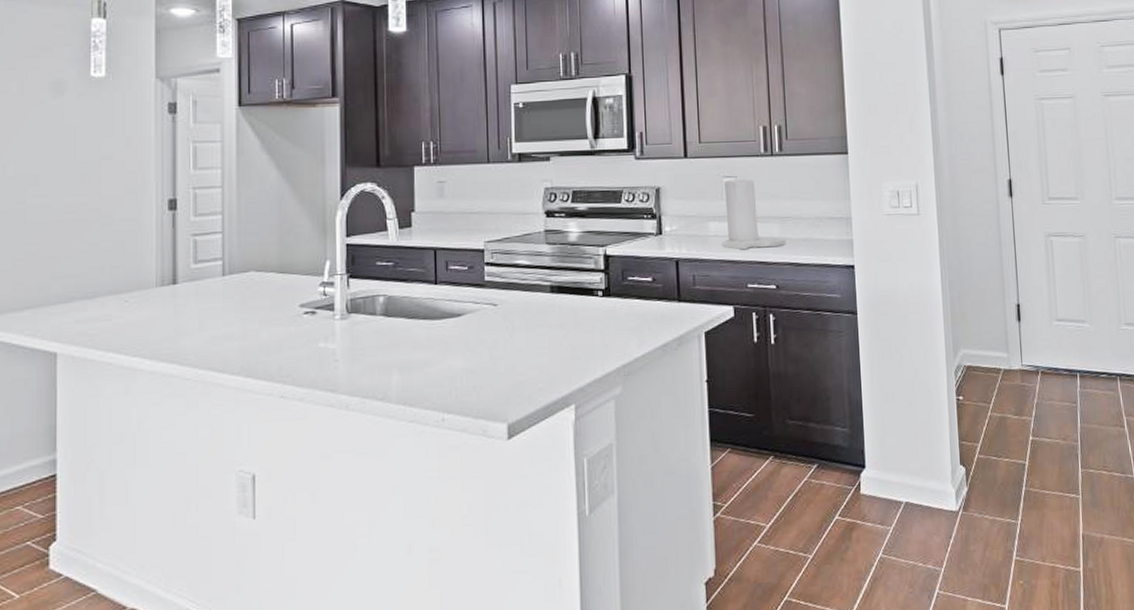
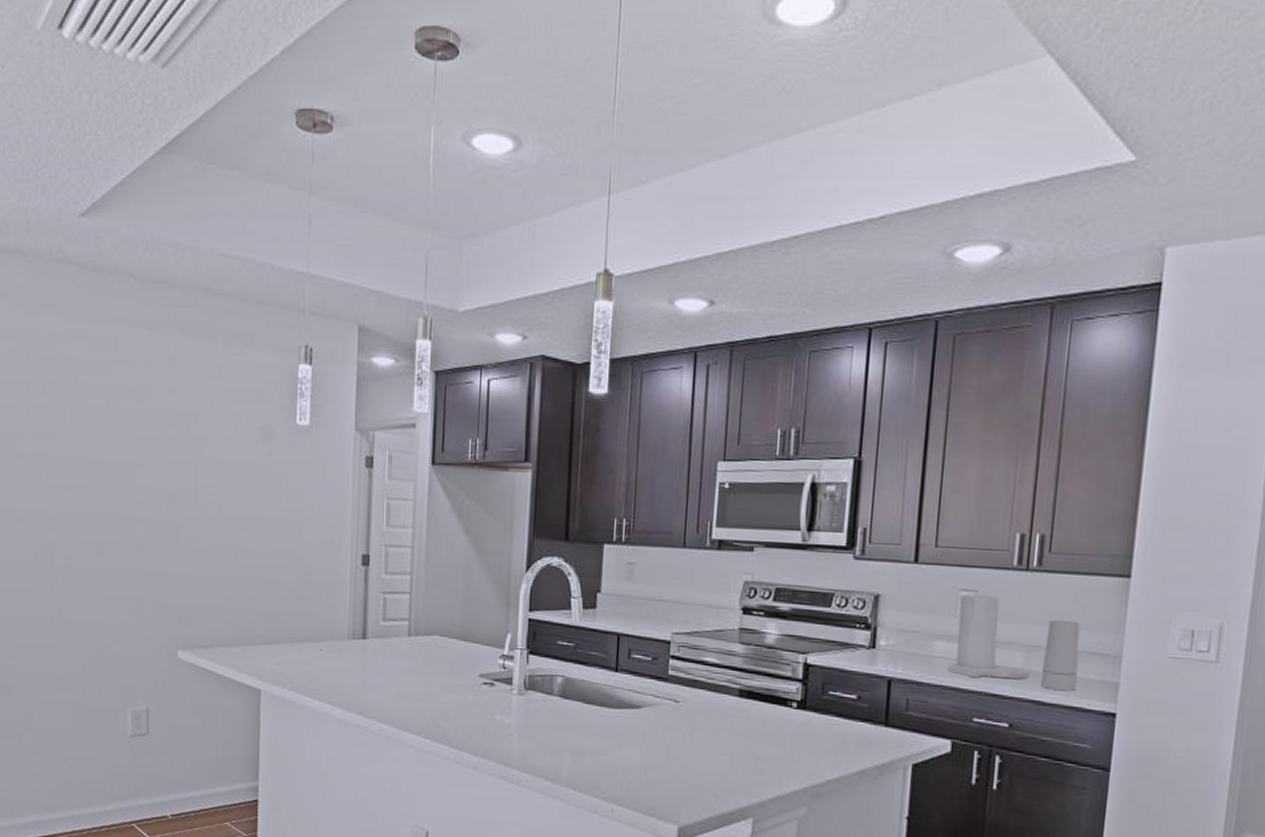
canister: none [794,193,822,253] -> present [1041,619,1080,692]

